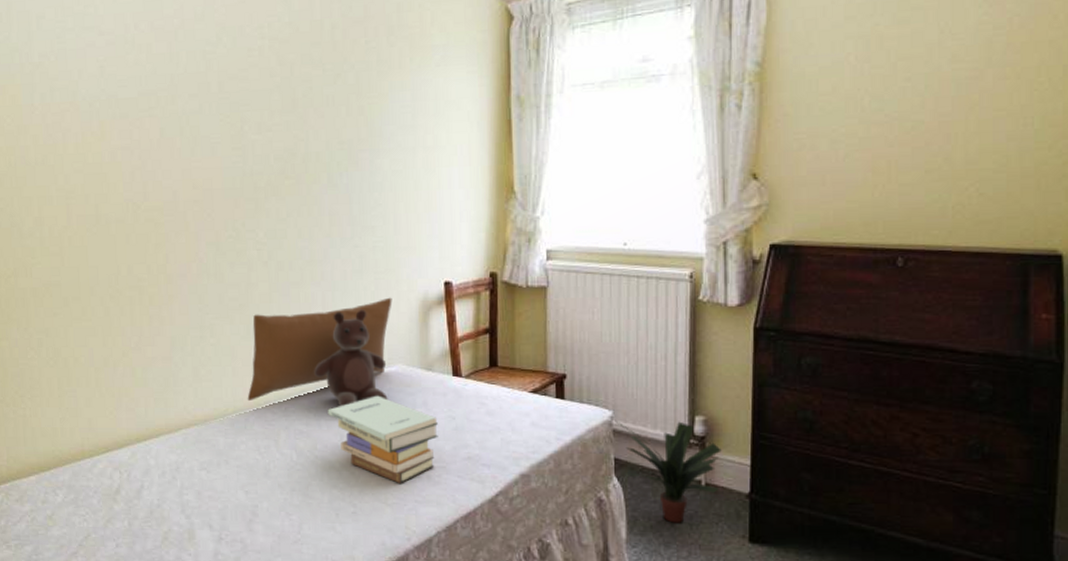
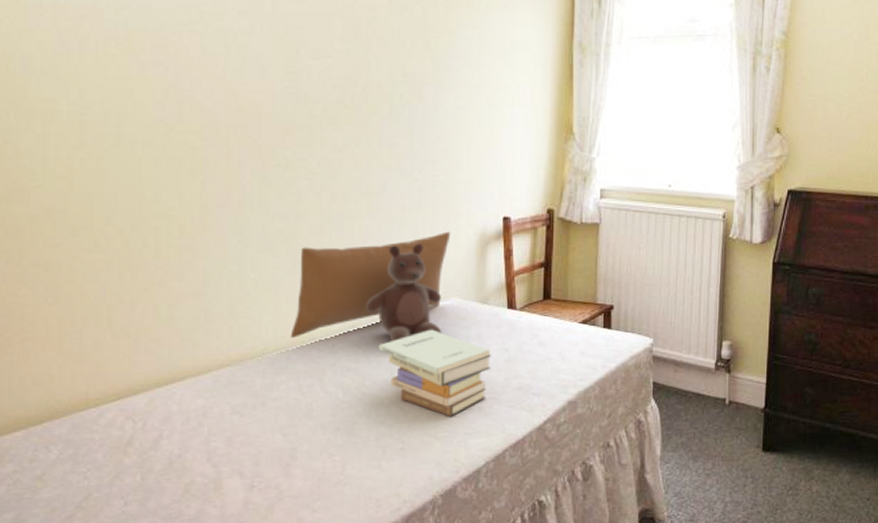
potted plant: present [615,419,722,523] -> none [655,346,743,439]

